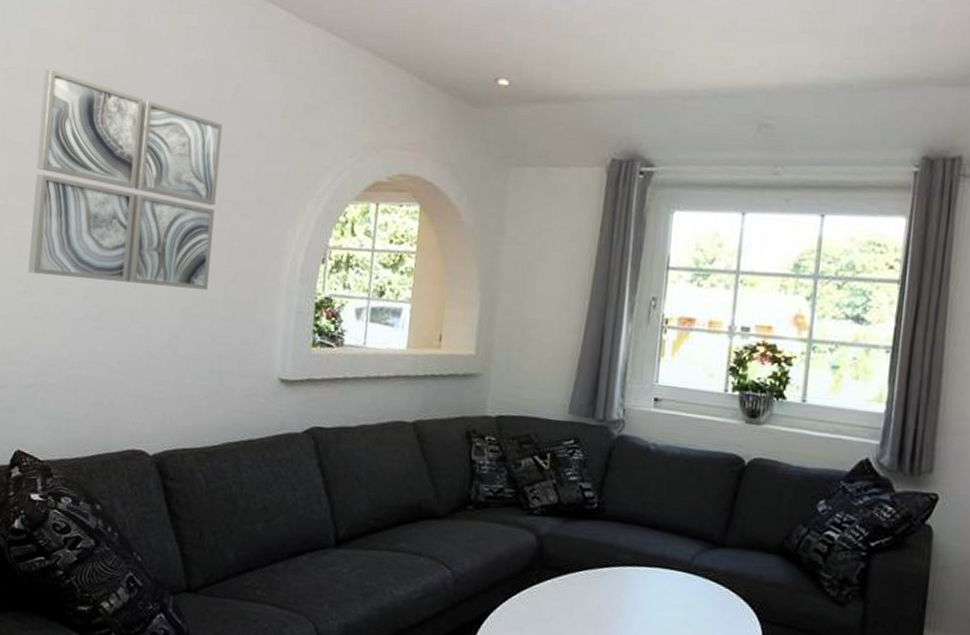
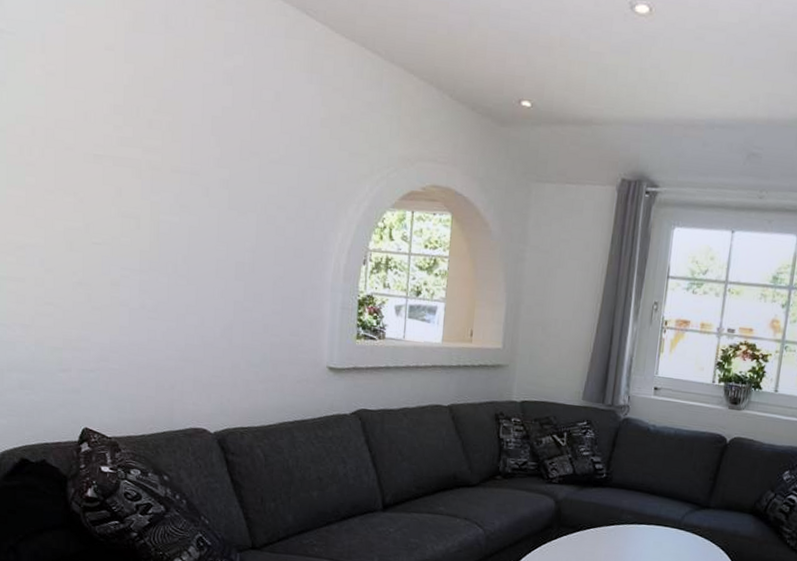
wall art: present [28,68,223,290] -> none [82,67,264,286]

